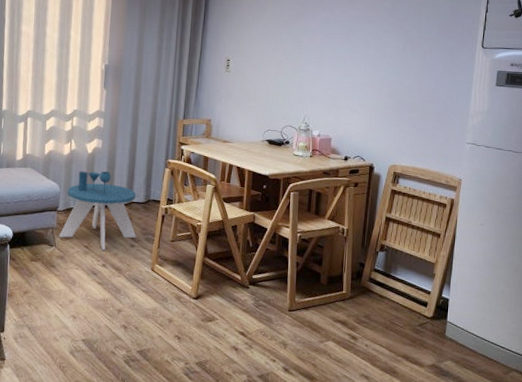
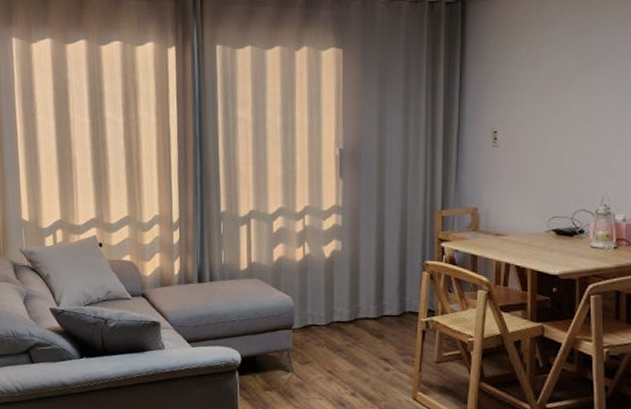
side table: present [58,171,137,251] -> none [296,279,392,376]

